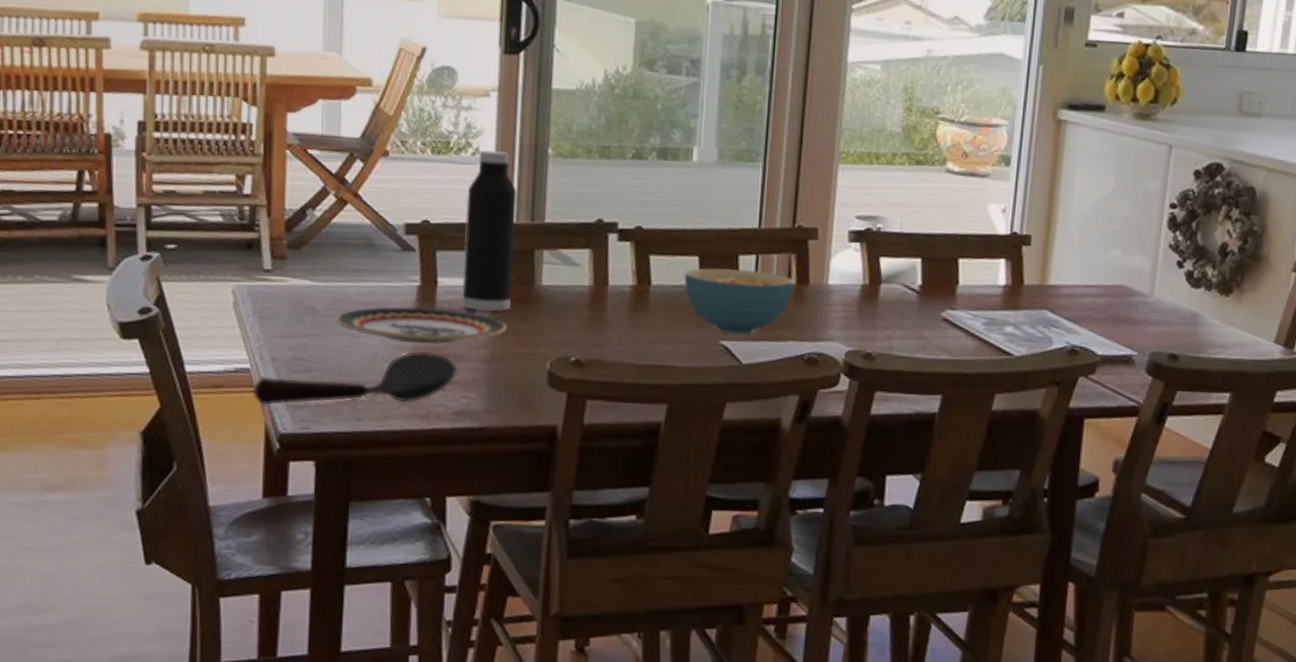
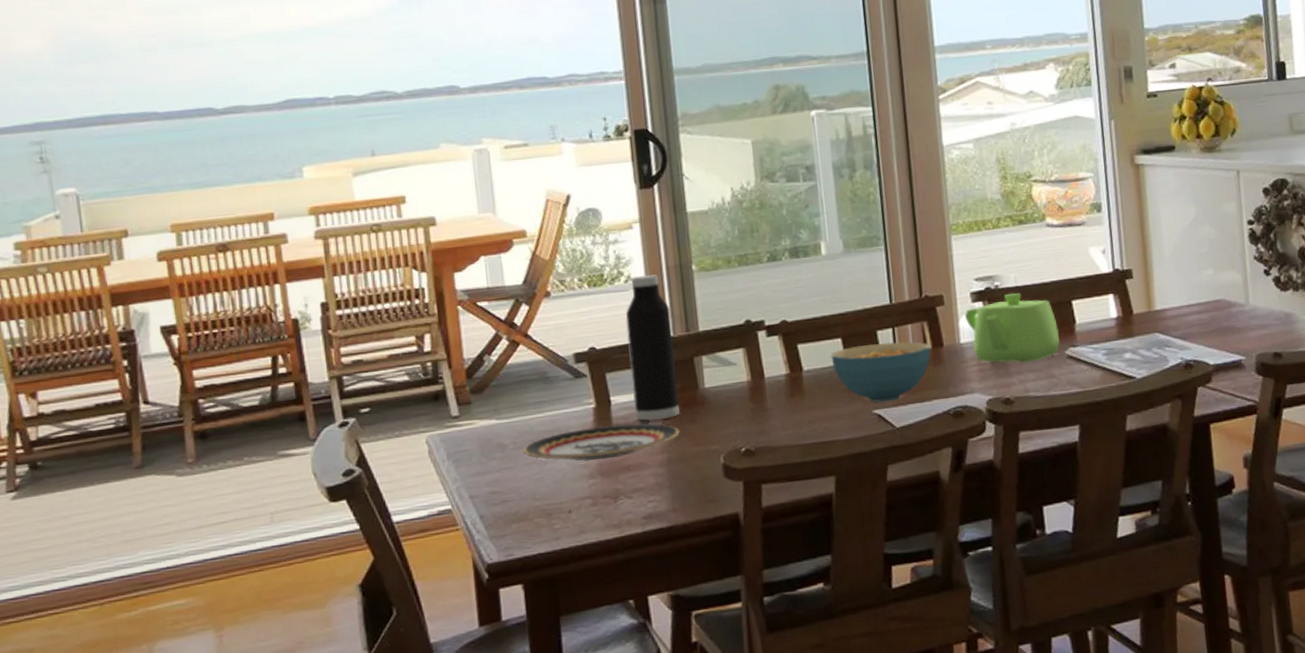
spoon: present [252,351,458,406] -> none [456,465,641,541]
teapot: none [838,239,939,319] -> present [964,292,1061,363]

